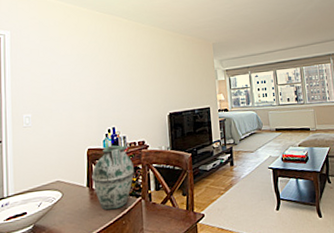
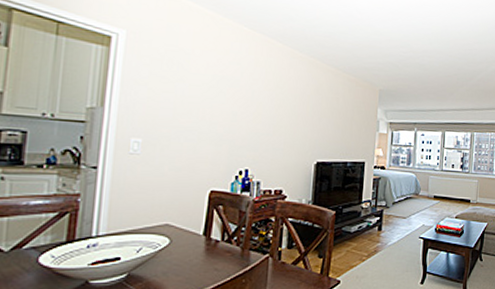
vase: present [92,145,135,210] -> none [211,190,266,265]

